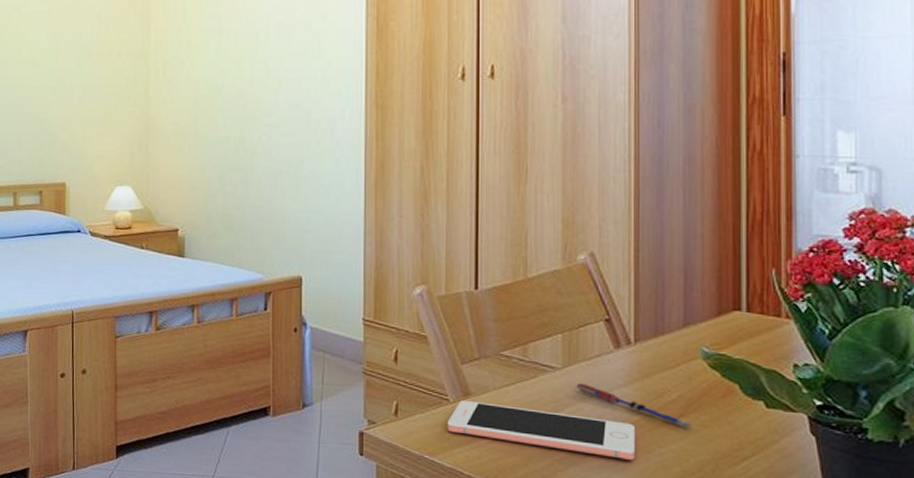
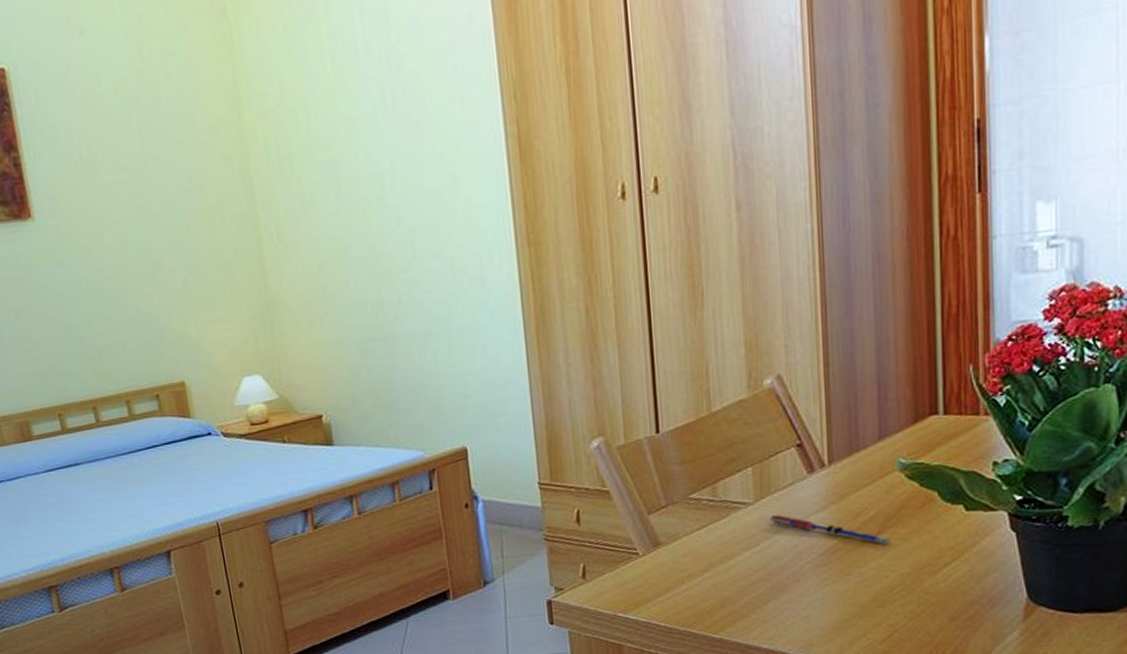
cell phone: present [447,401,635,460] -> none [638,548,834,586]

